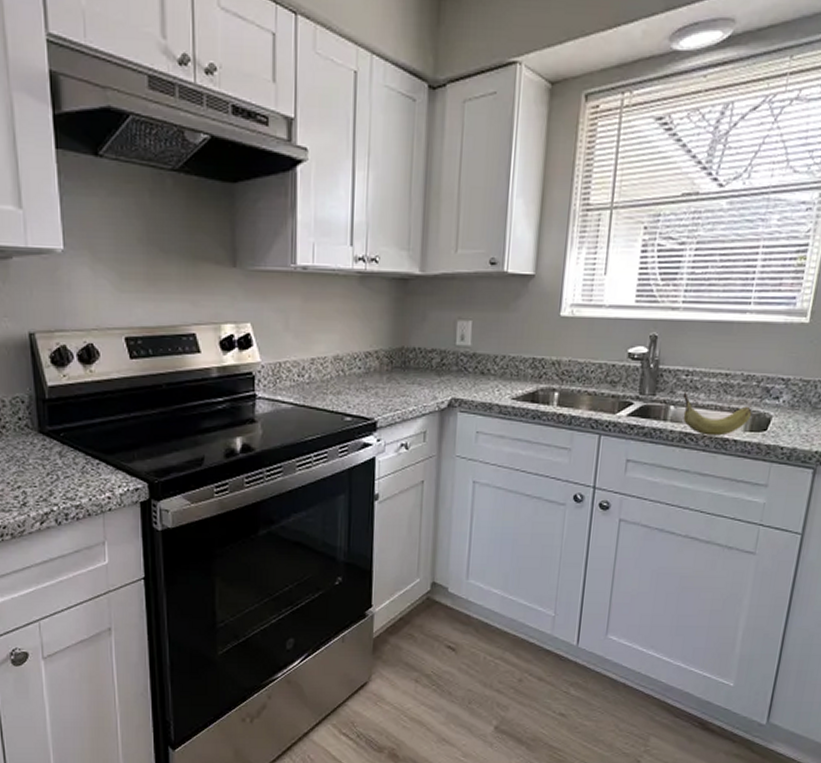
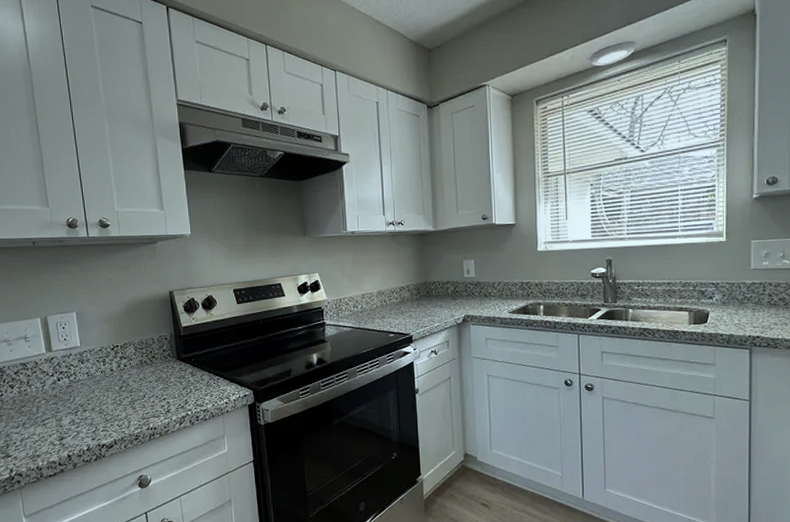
fruit: present [682,392,752,436] -> none [637,298,693,330]

